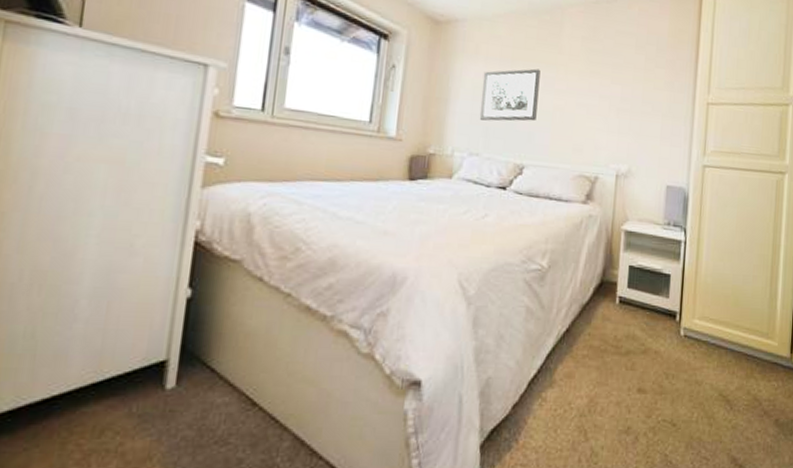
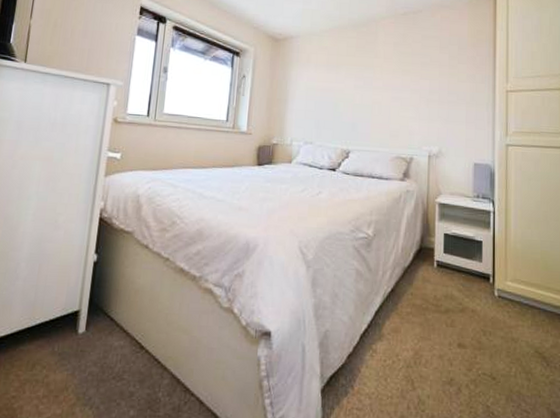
wall art: present [479,68,541,121] -> none [312,71,360,115]

